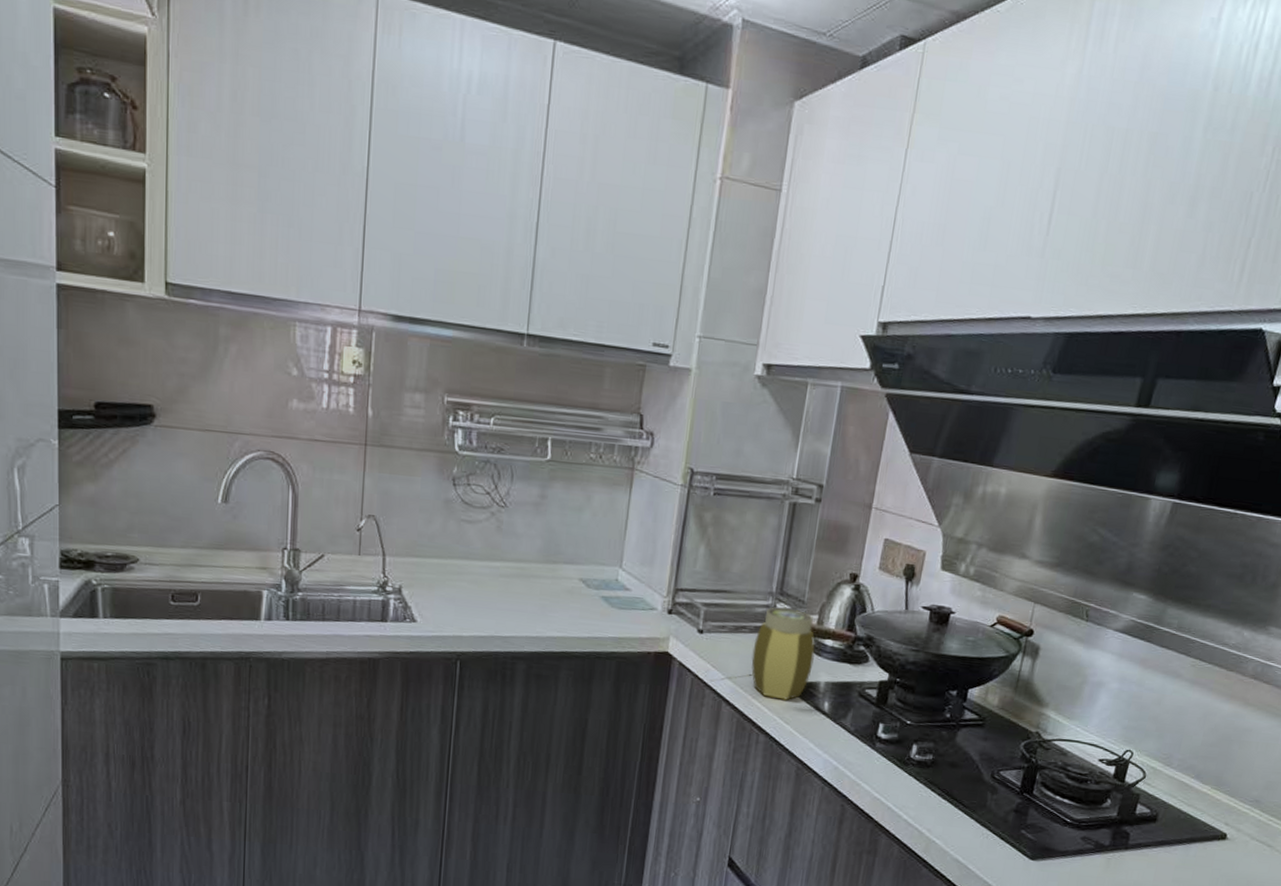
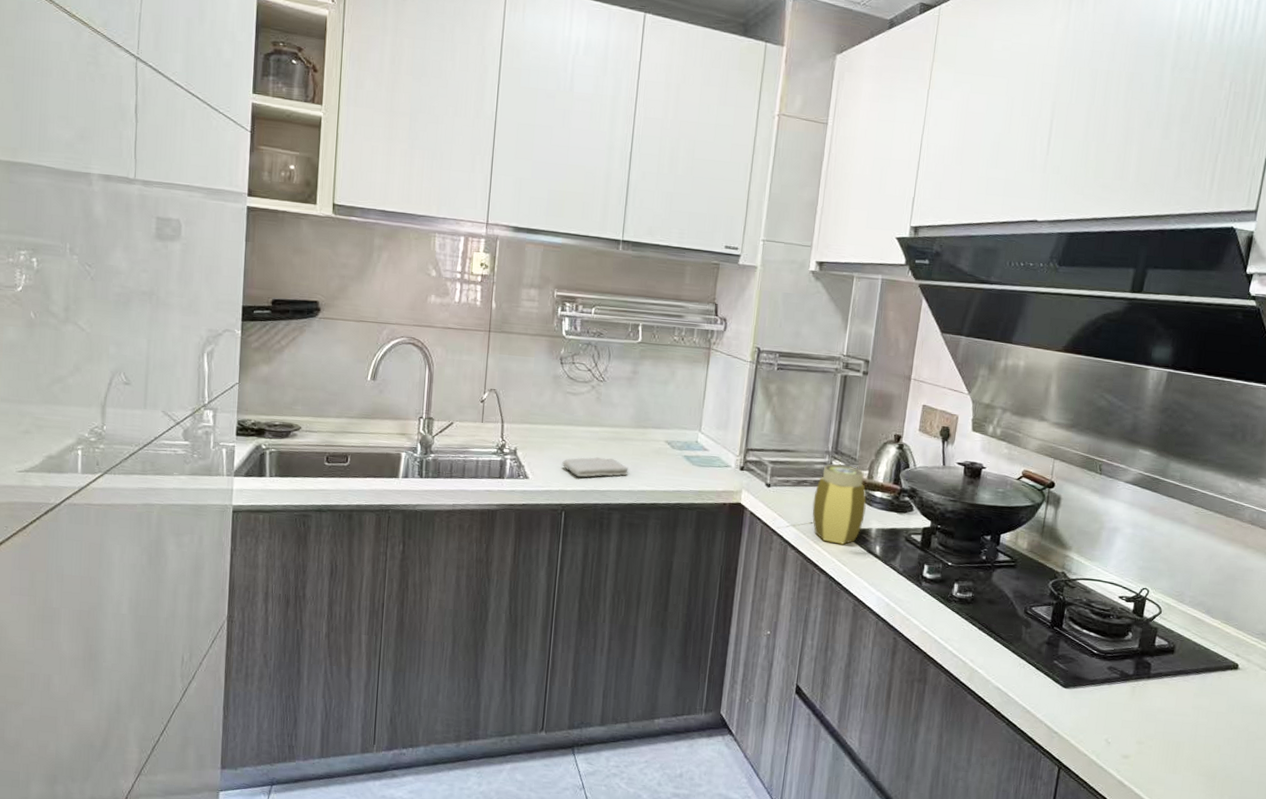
washcloth: none [456,597,536,621] -> present [562,457,629,478]

